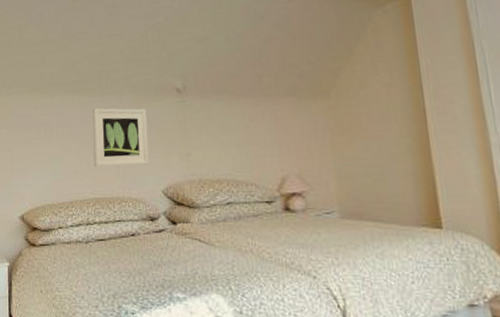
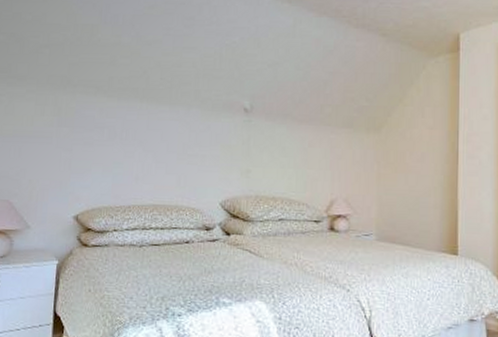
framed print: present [92,108,148,167] -> none [156,118,213,177]

